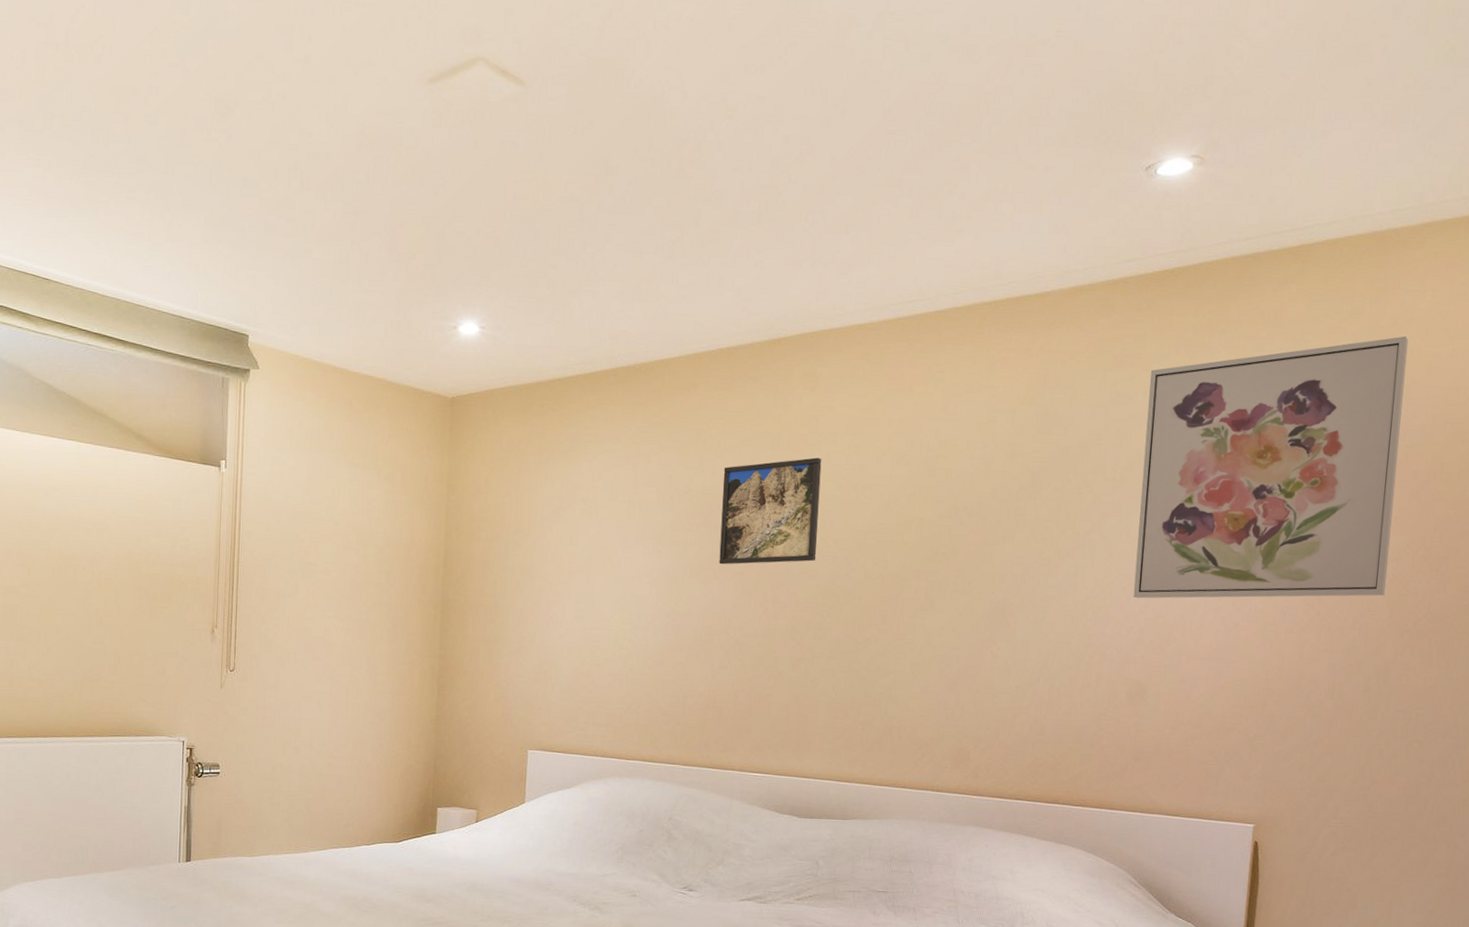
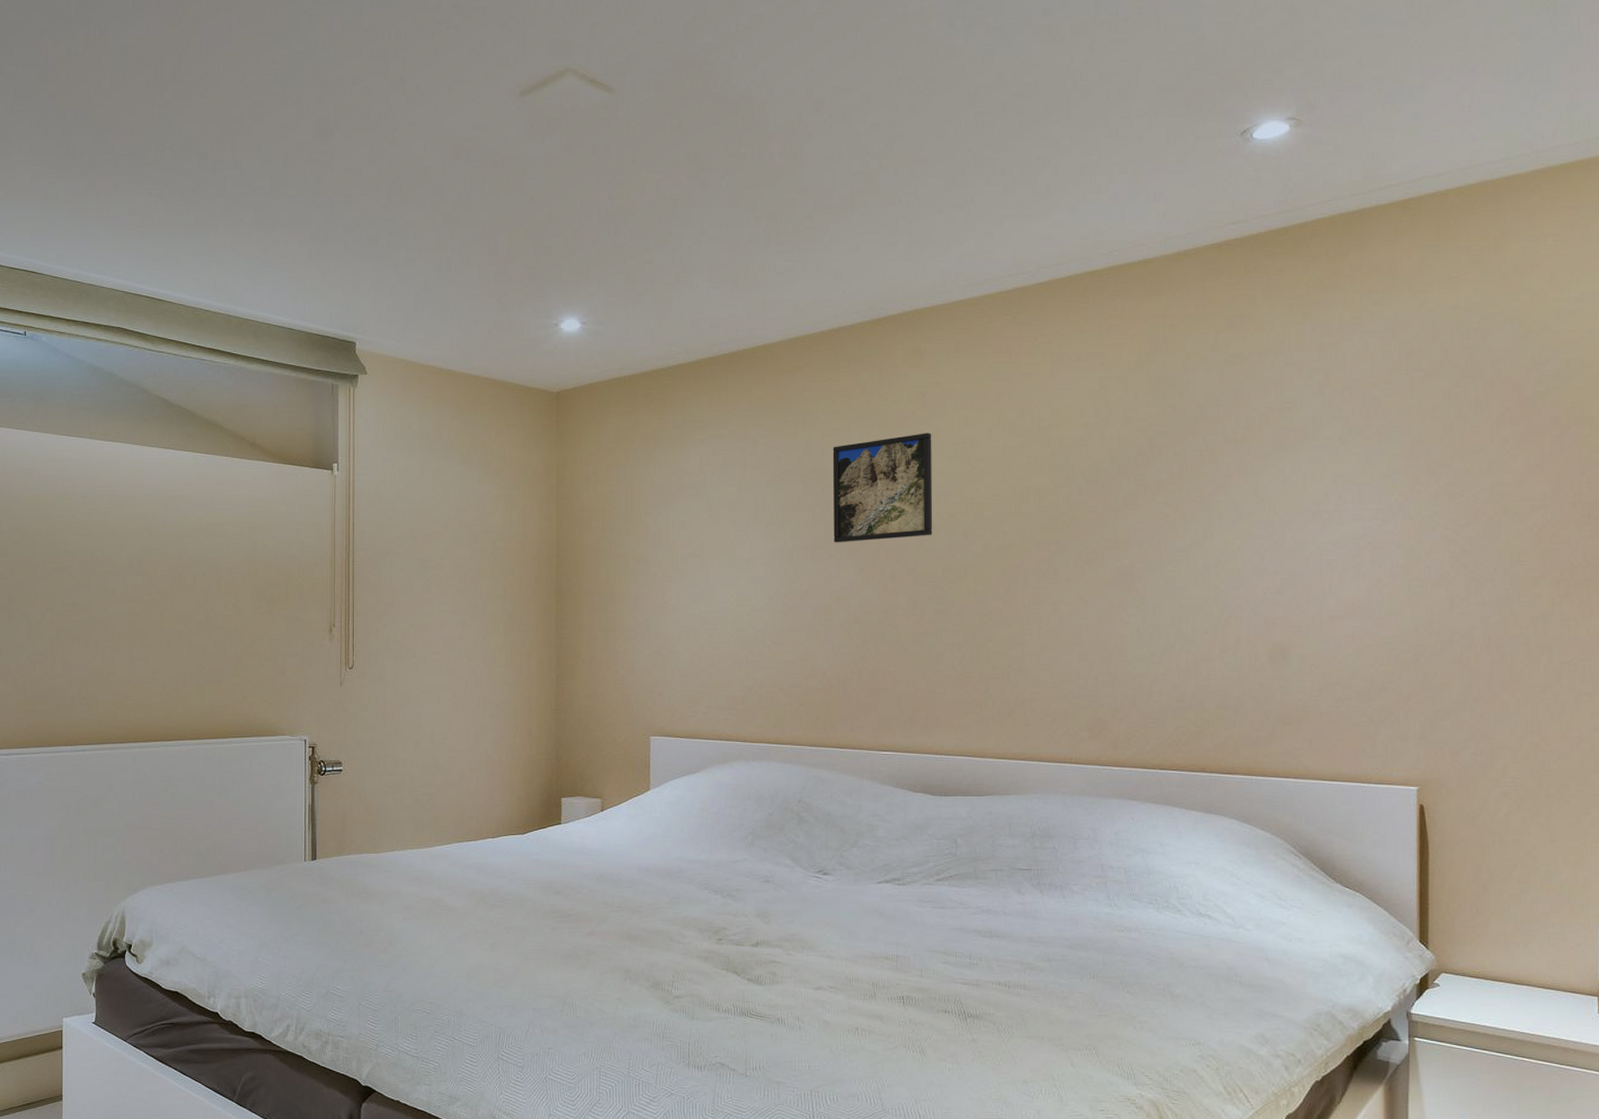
wall art: present [1133,335,1409,599] -> none [1264,281,1535,559]

